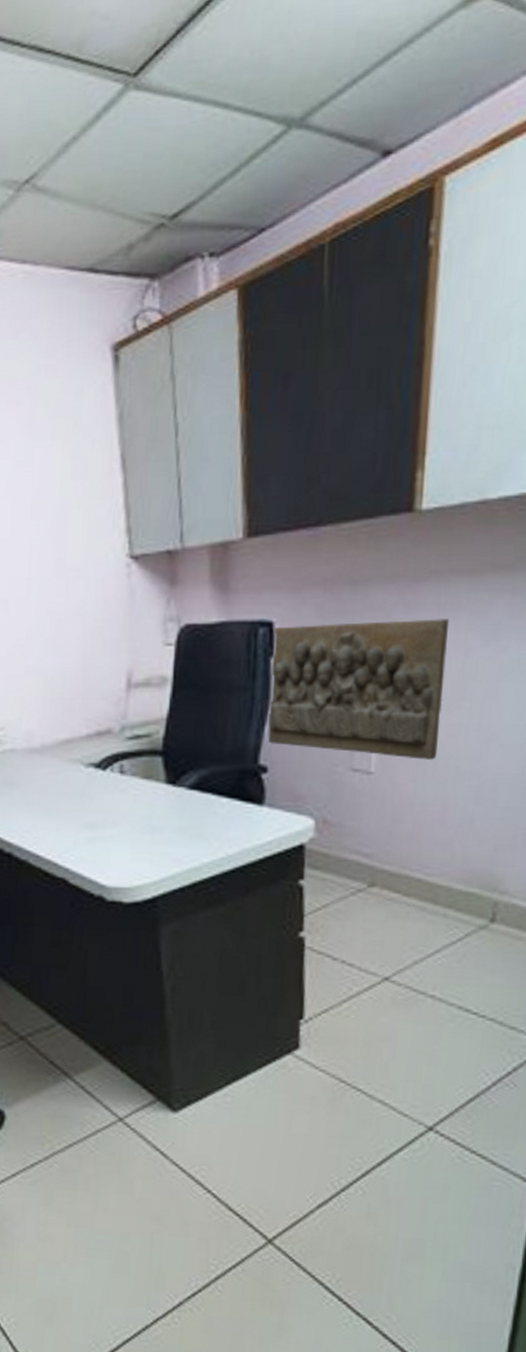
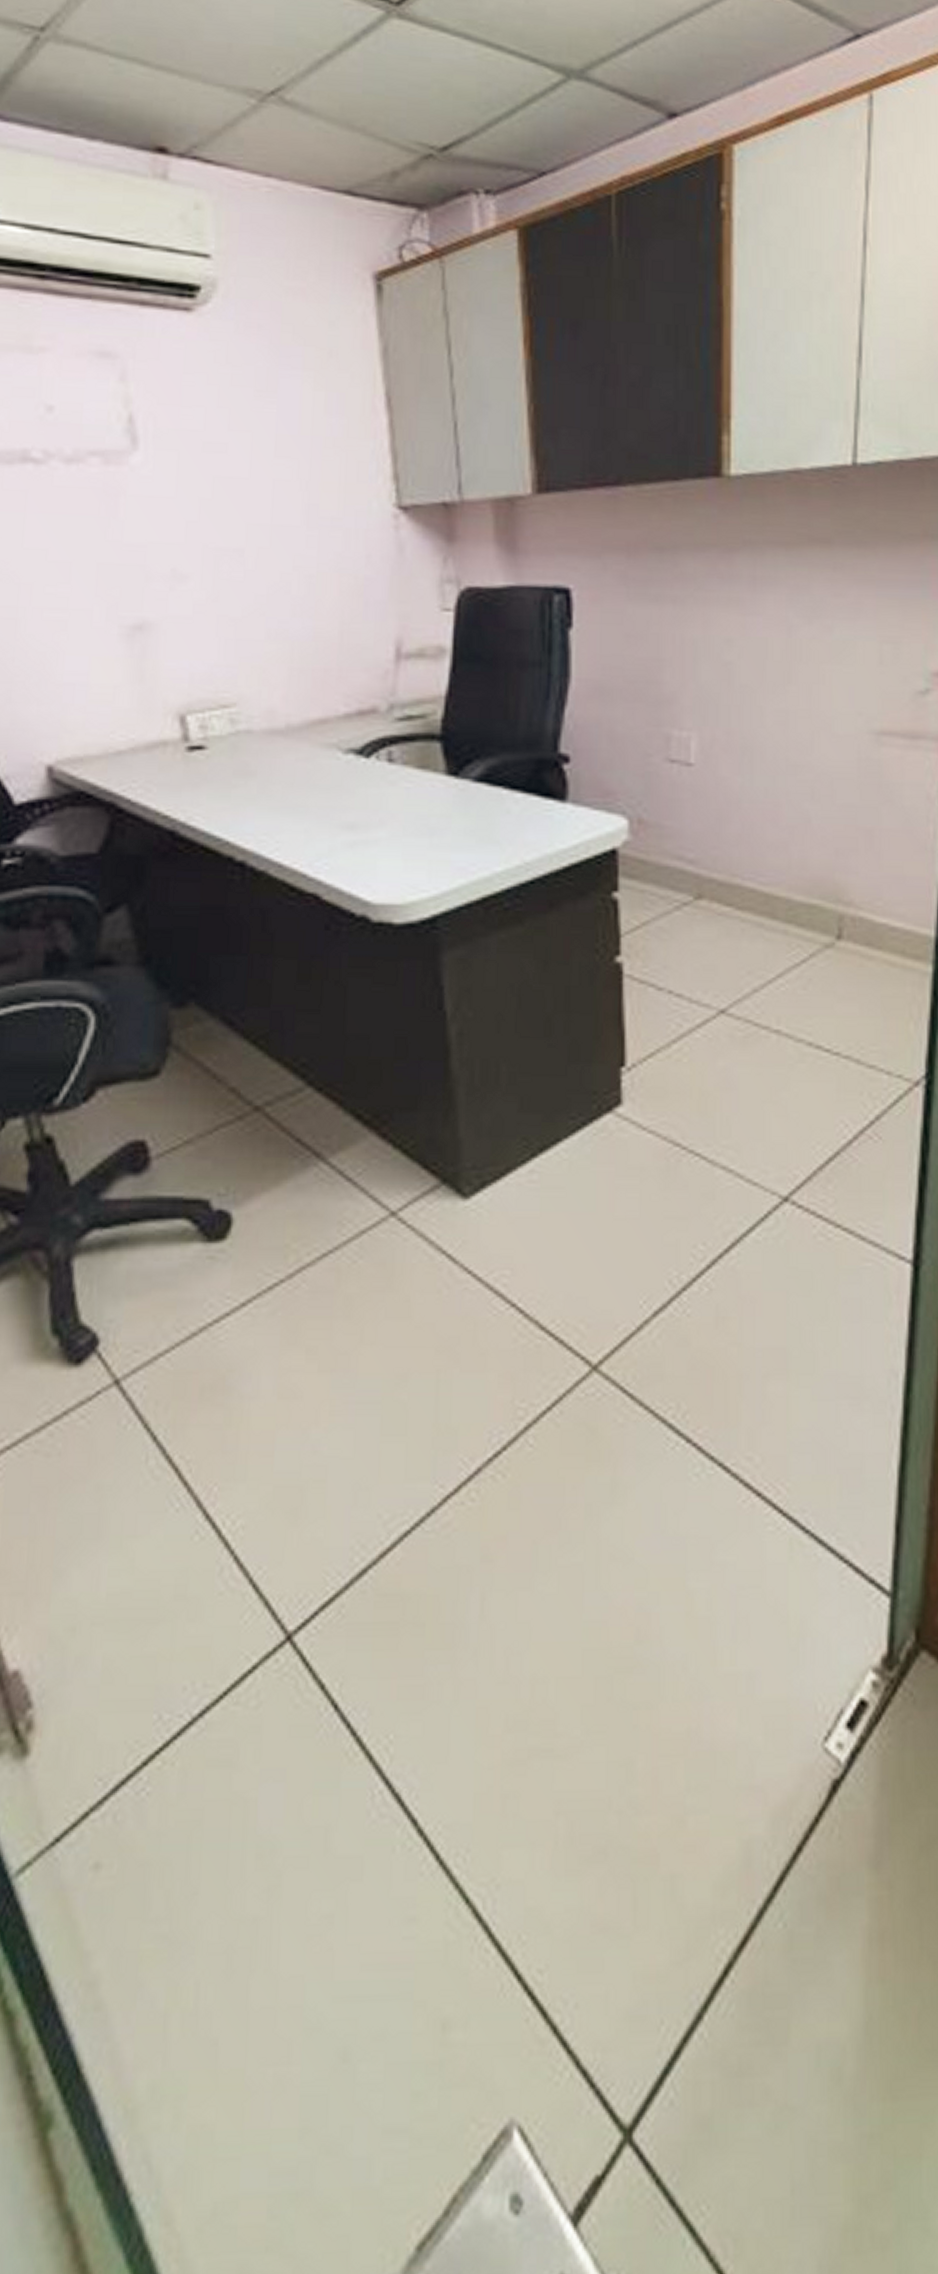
relief panel: present [268,619,450,760] -> none [568,592,768,750]

